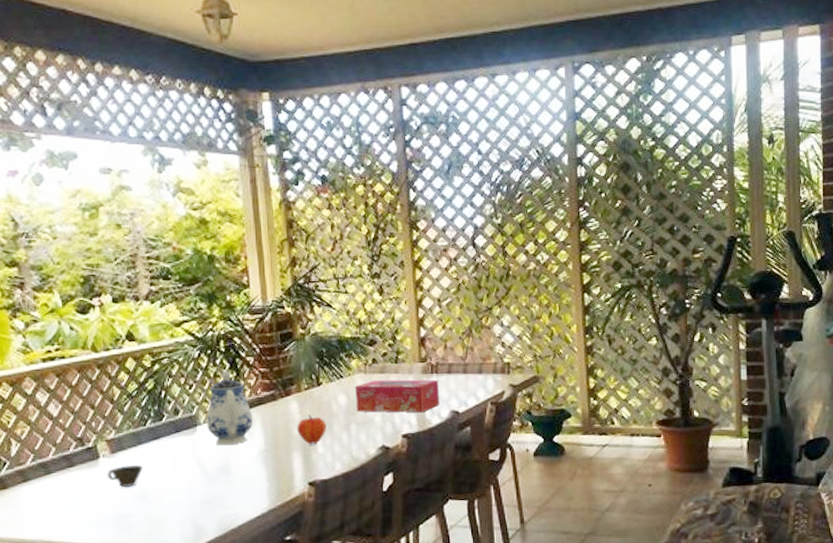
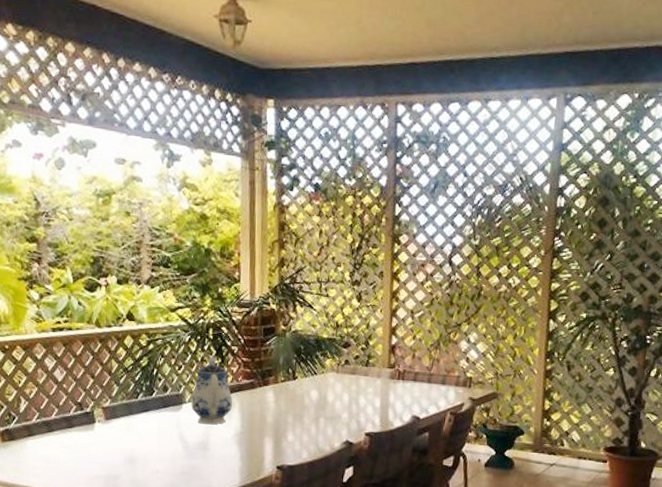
cup: present [107,465,143,487] -> none [101,431,132,451]
fruit: present [297,414,327,445] -> none [271,405,298,433]
tissue box: present [355,379,439,413] -> none [326,379,404,415]

